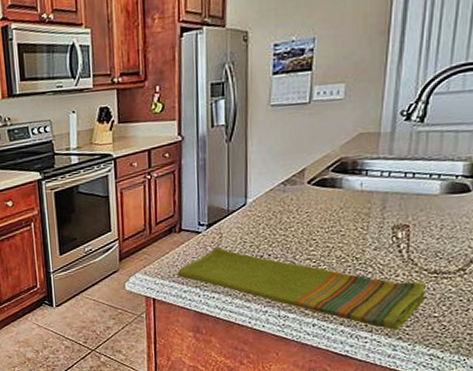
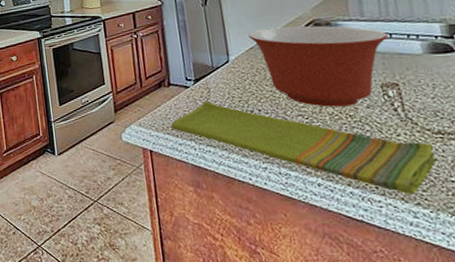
mixing bowl: none [270,164,411,250] -> present [248,25,388,107]

